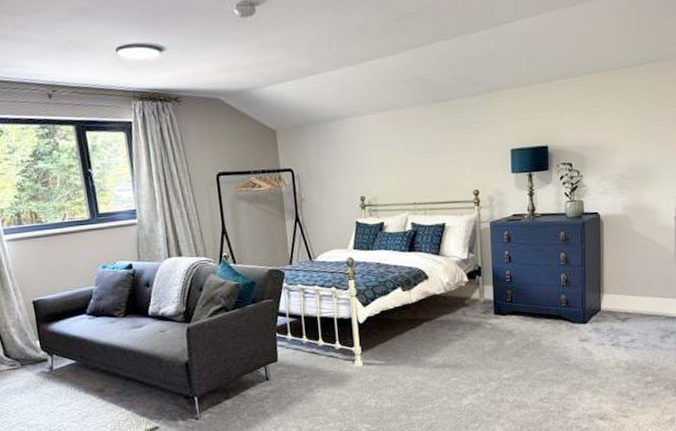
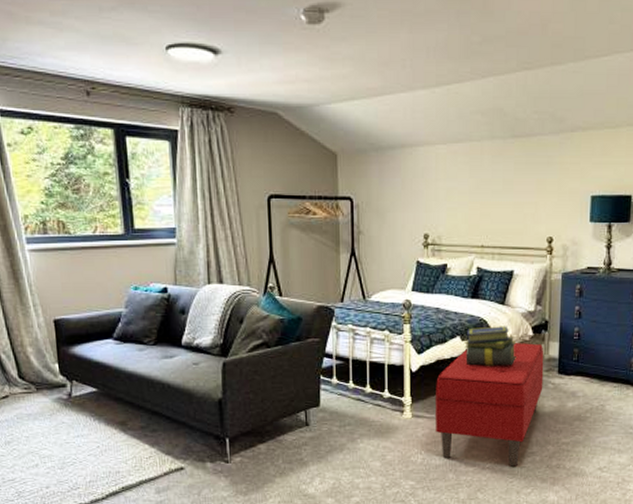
bench: none [382,288,482,404] -> present [434,343,544,467]
stack of books: none [404,274,454,313] -> present [463,326,516,366]

